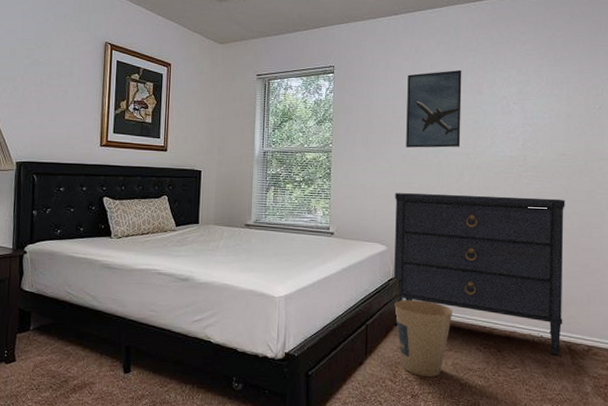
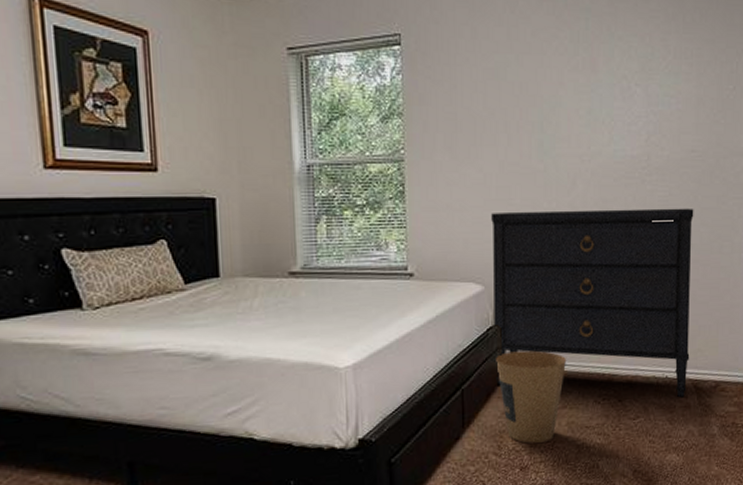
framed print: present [406,69,462,148] -> none [502,38,572,150]

